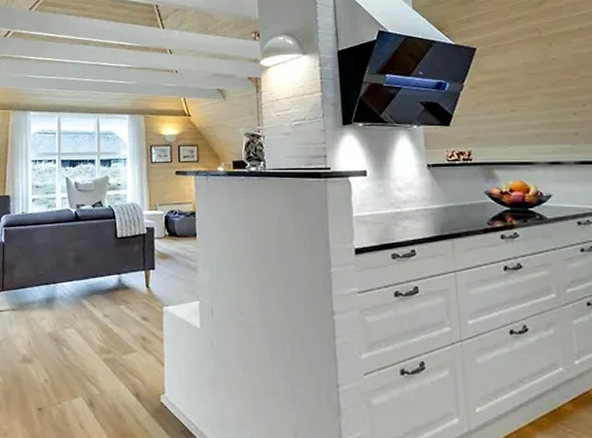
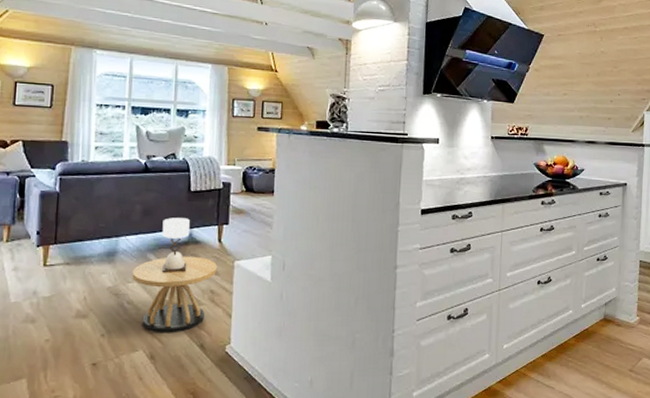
side table: none [69,264,147,381] -> present [132,217,218,333]

